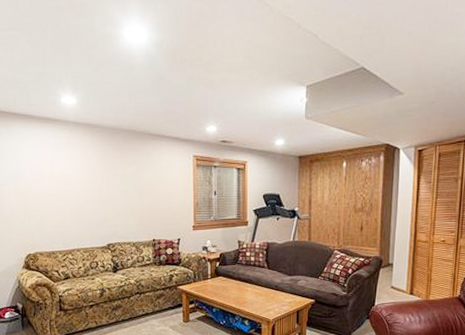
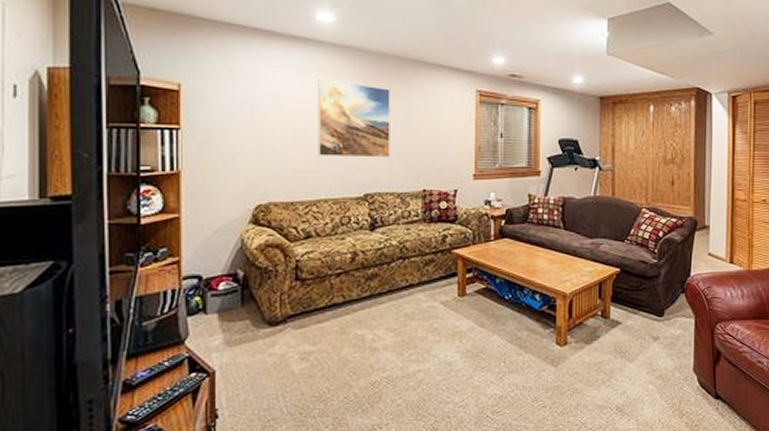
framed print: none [66,152,126,215] -> present [317,79,390,158]

